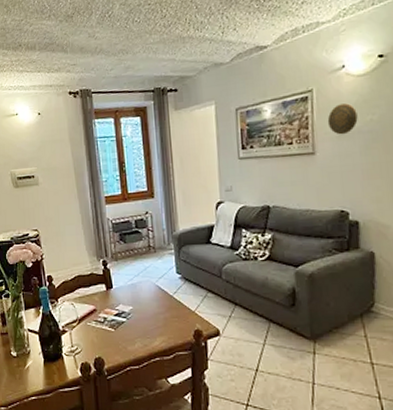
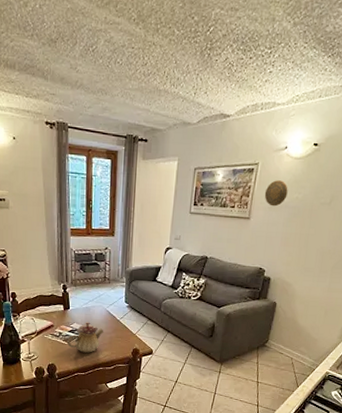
teapot: none [114,301,156,340] -> present [67,322,104,353]

